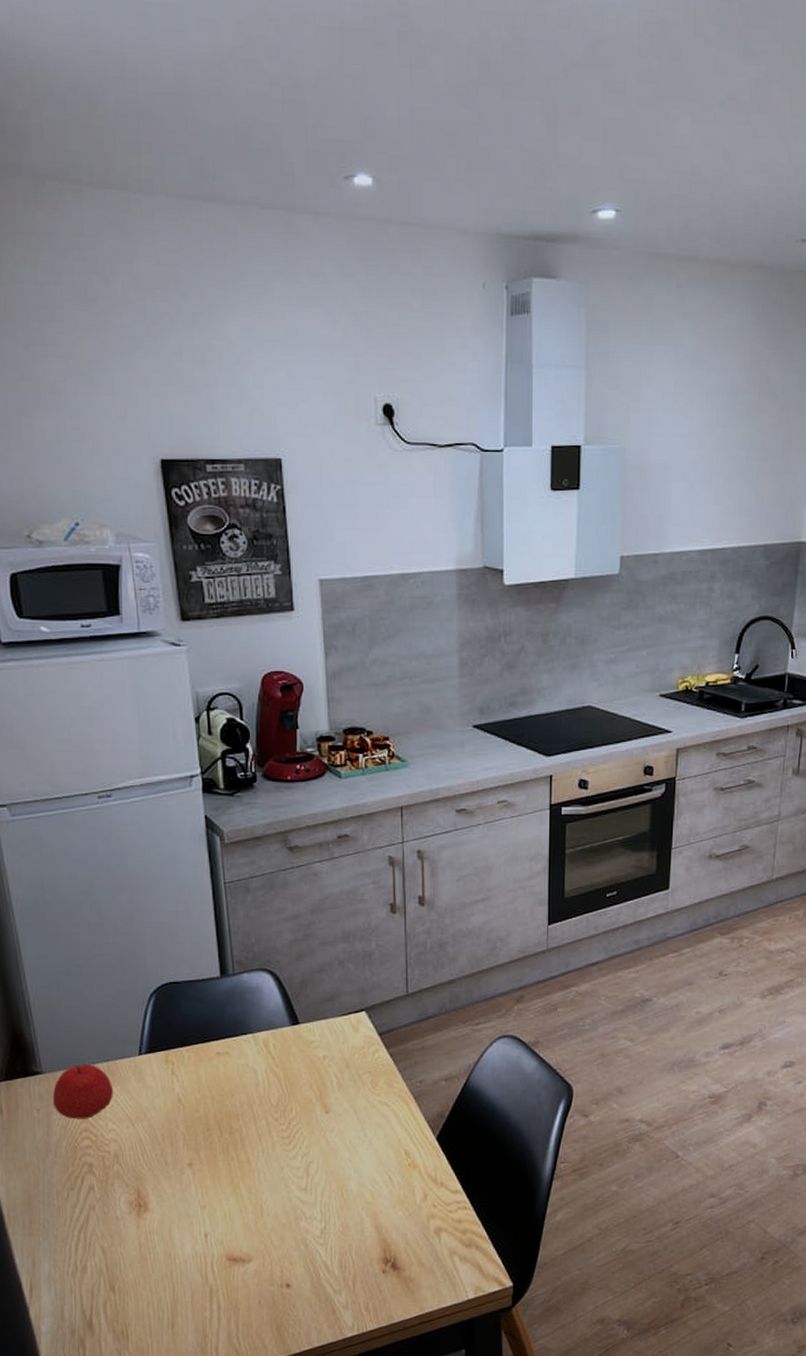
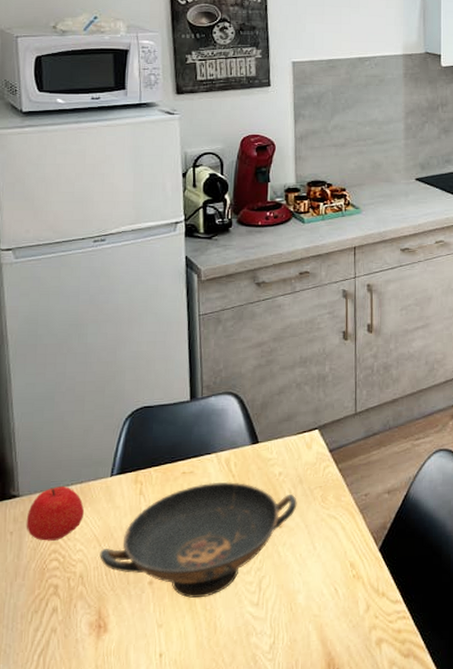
decorative bowl: none [133,1063,345,1182] -> present [99,481,297,599]

